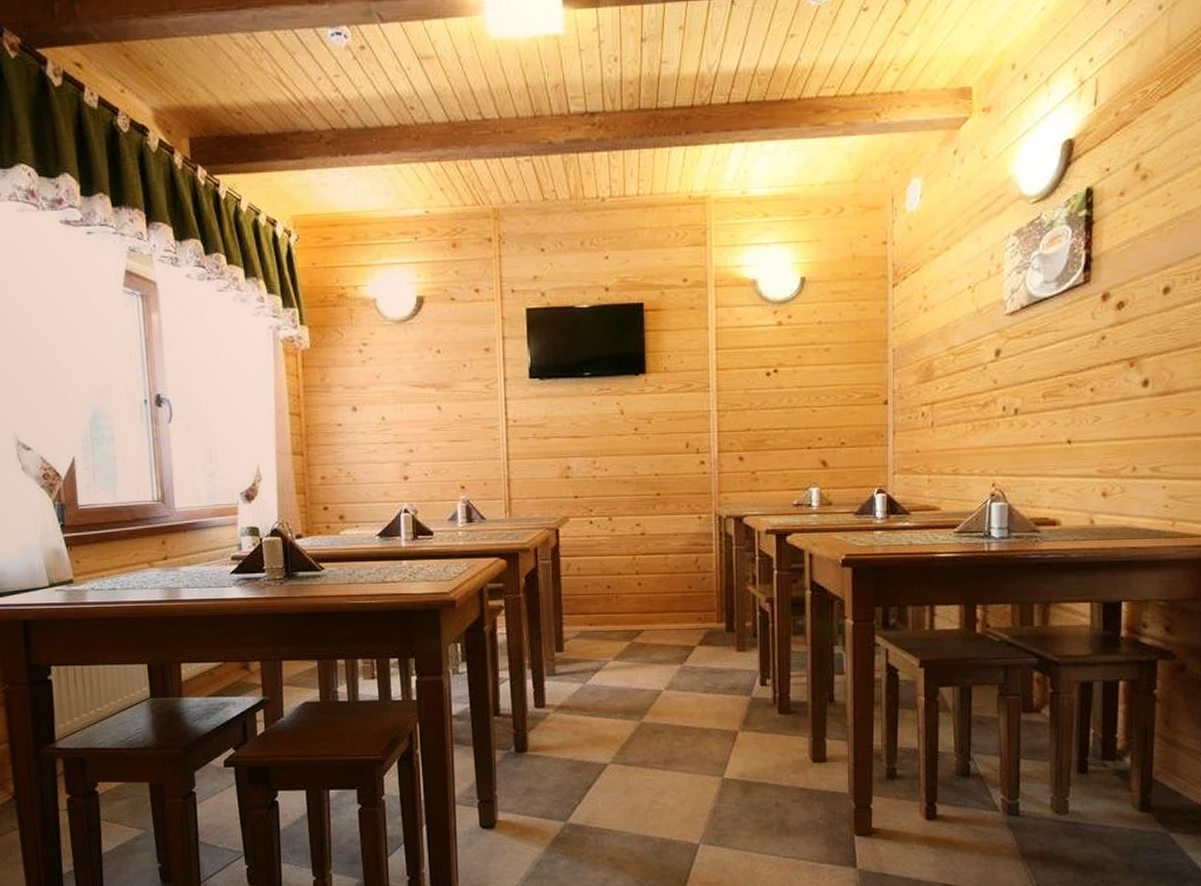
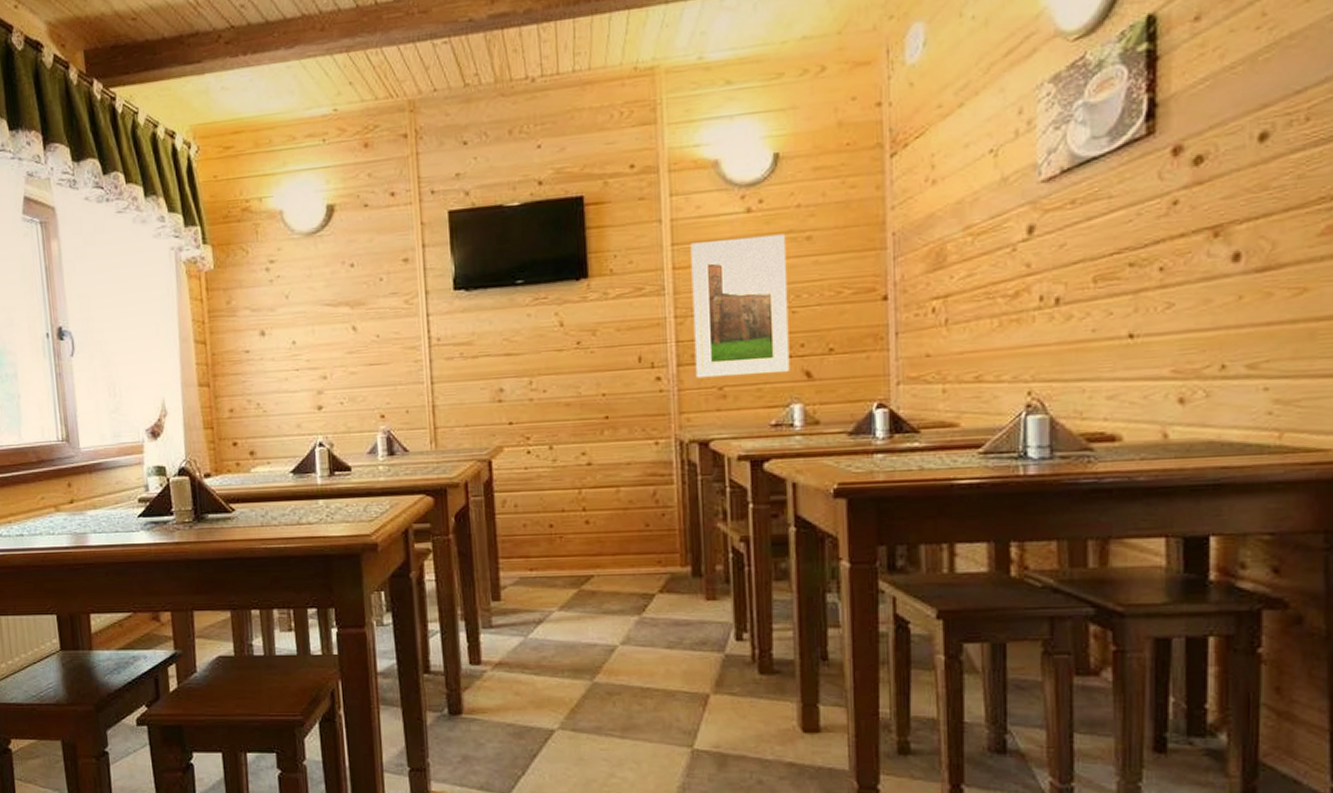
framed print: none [731,345,810,464] -> present [690,233,790,379]

